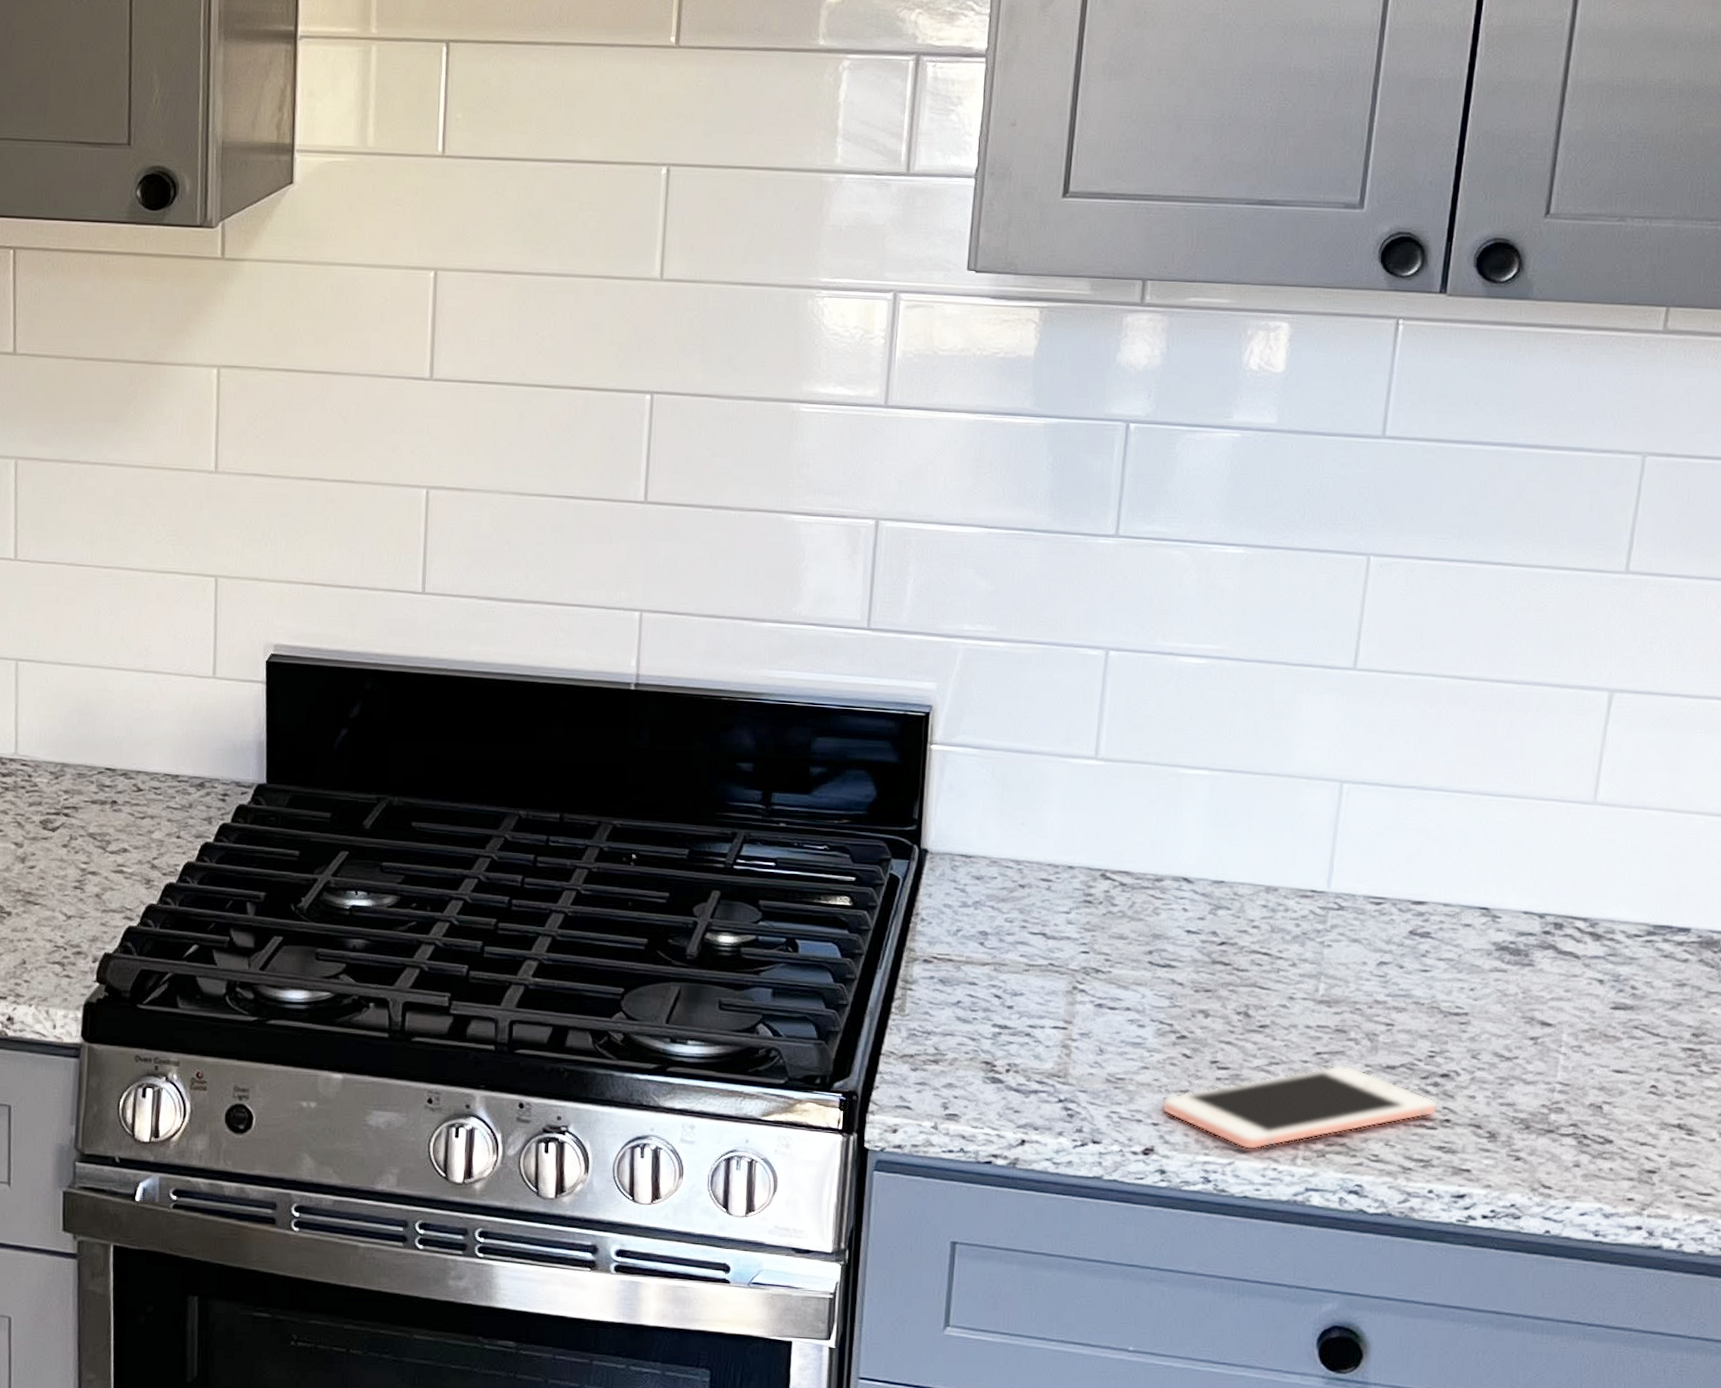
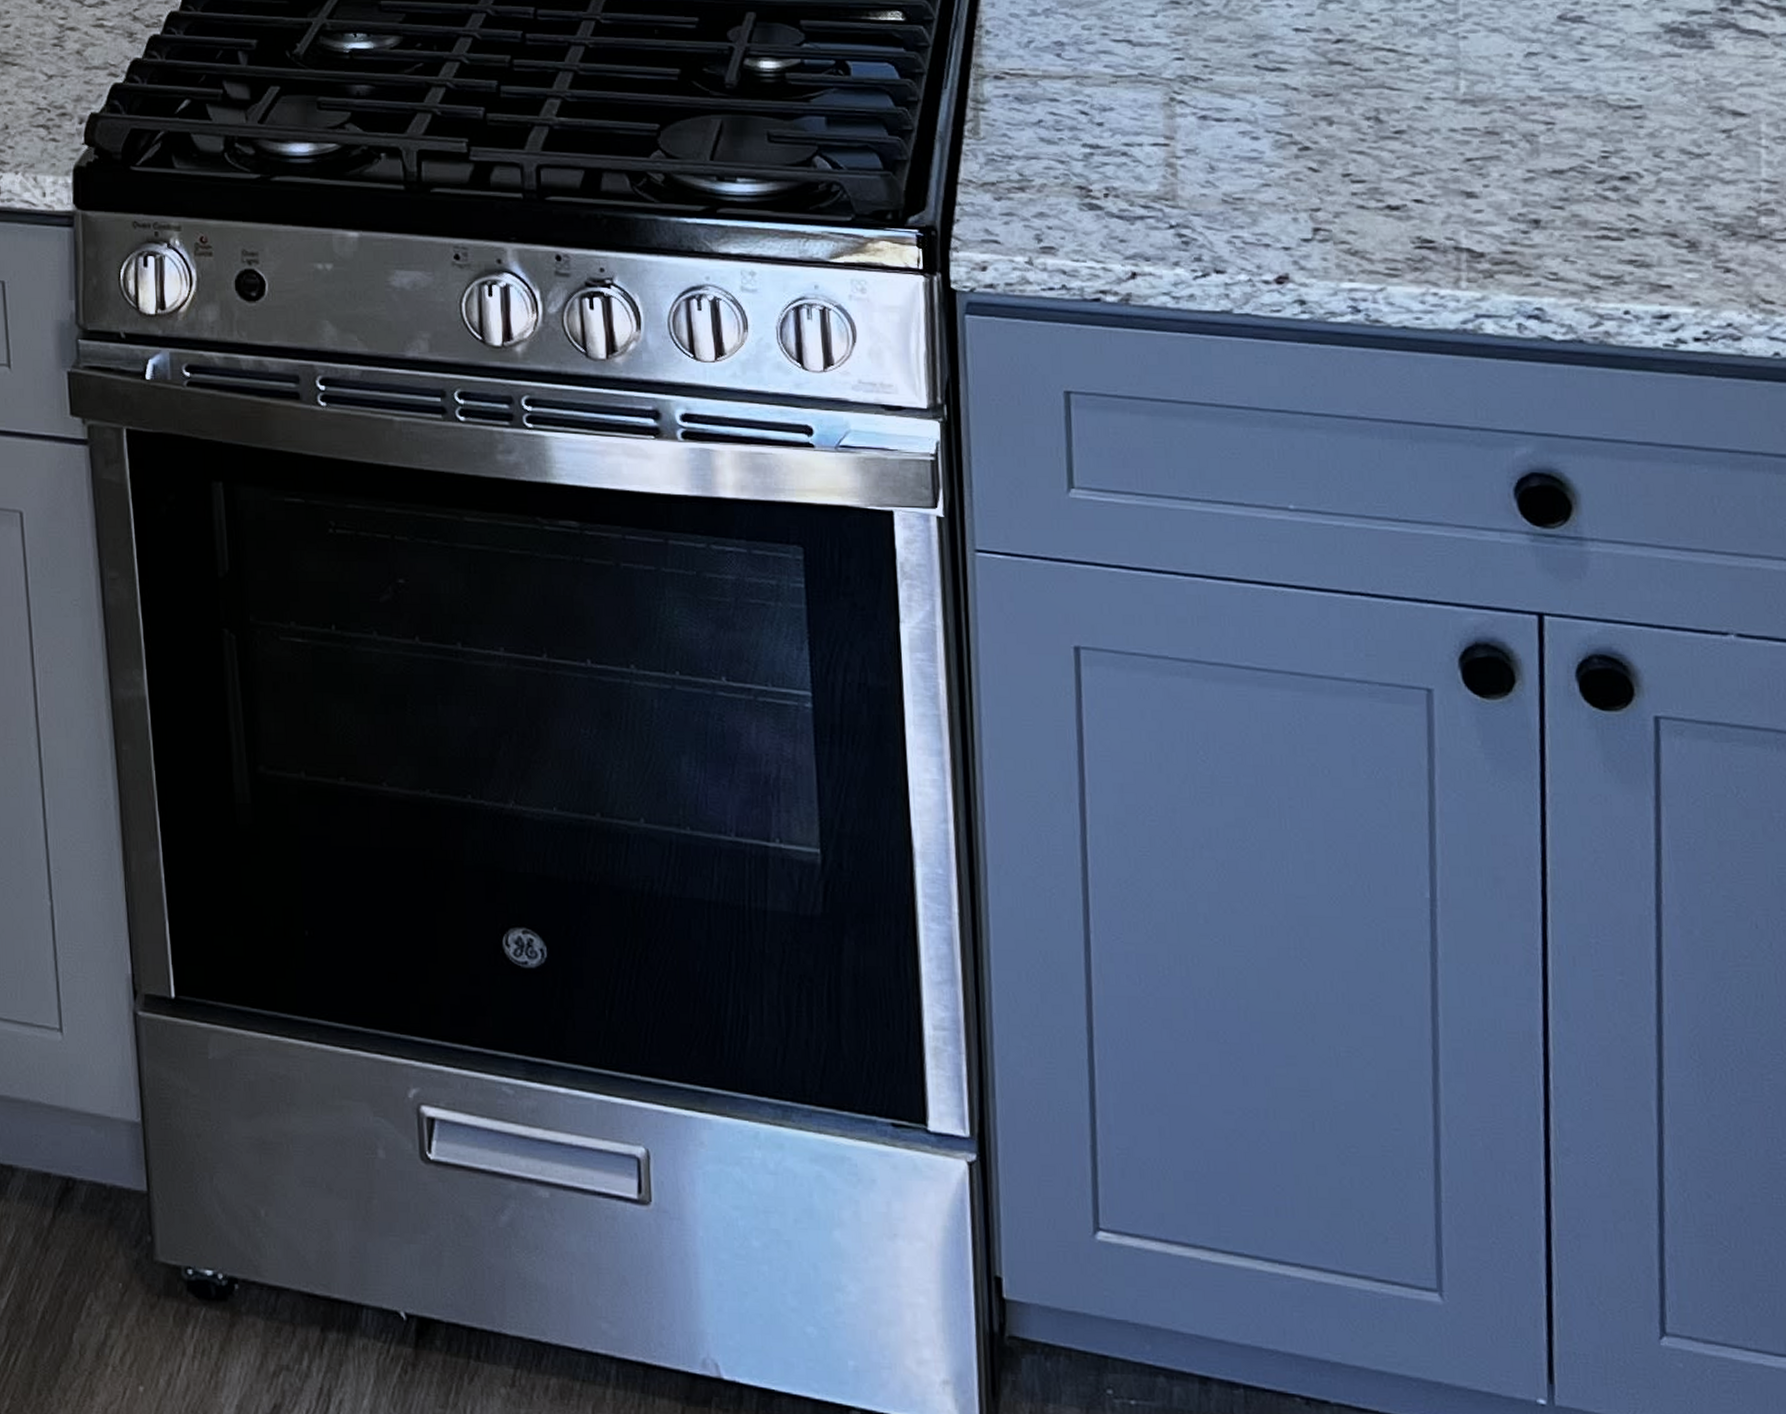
cell phone: present [1162,1064,1437,1150] -> none [1291,170,1621,273]

